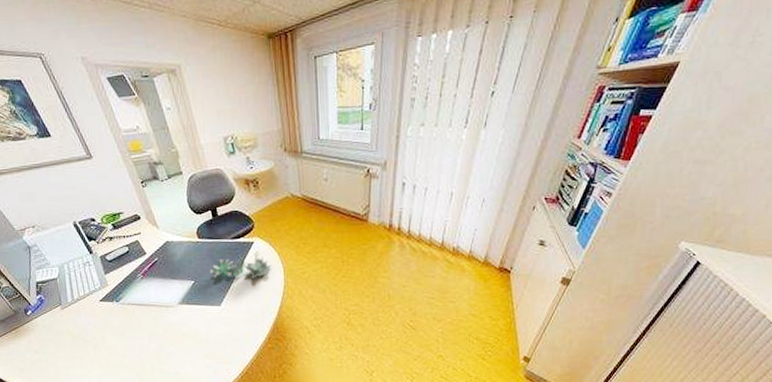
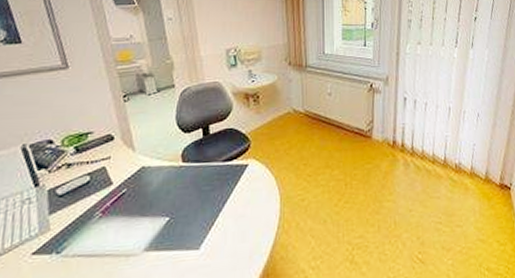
succulent plant: present [210,251,272,279] -> none [191,175,267,211]

